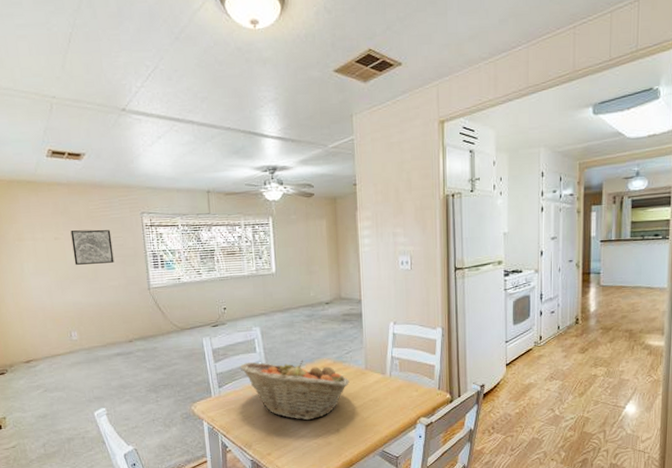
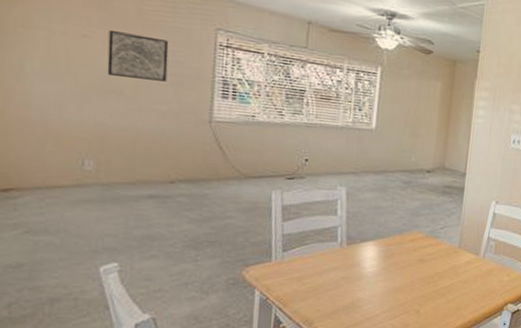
fruit basket: present [239,360,350,421] -> none [313,226,440,299]

